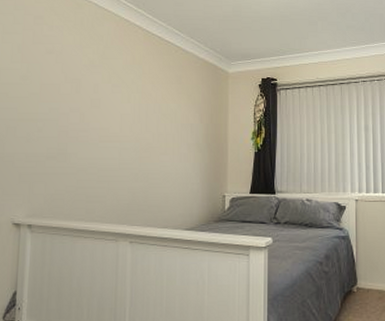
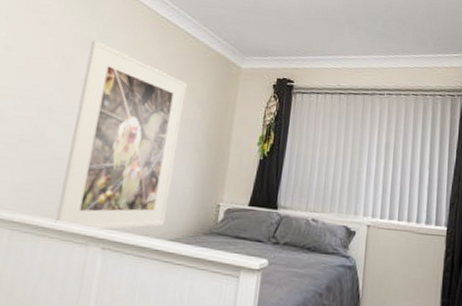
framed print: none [87,62,183,227] -> present [55,40,187,231]

